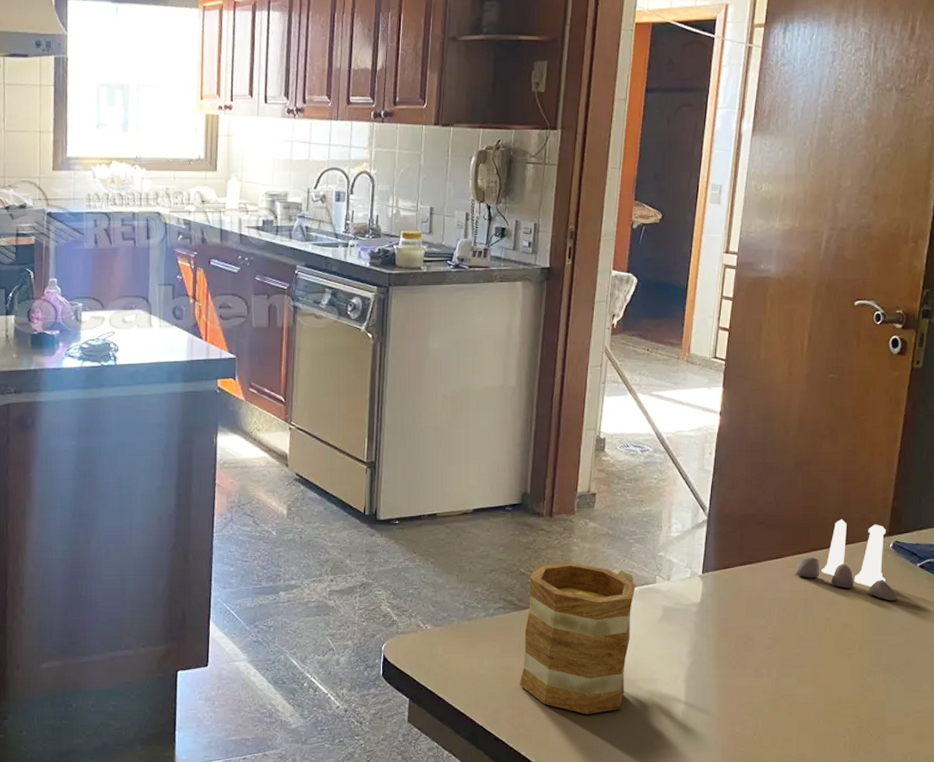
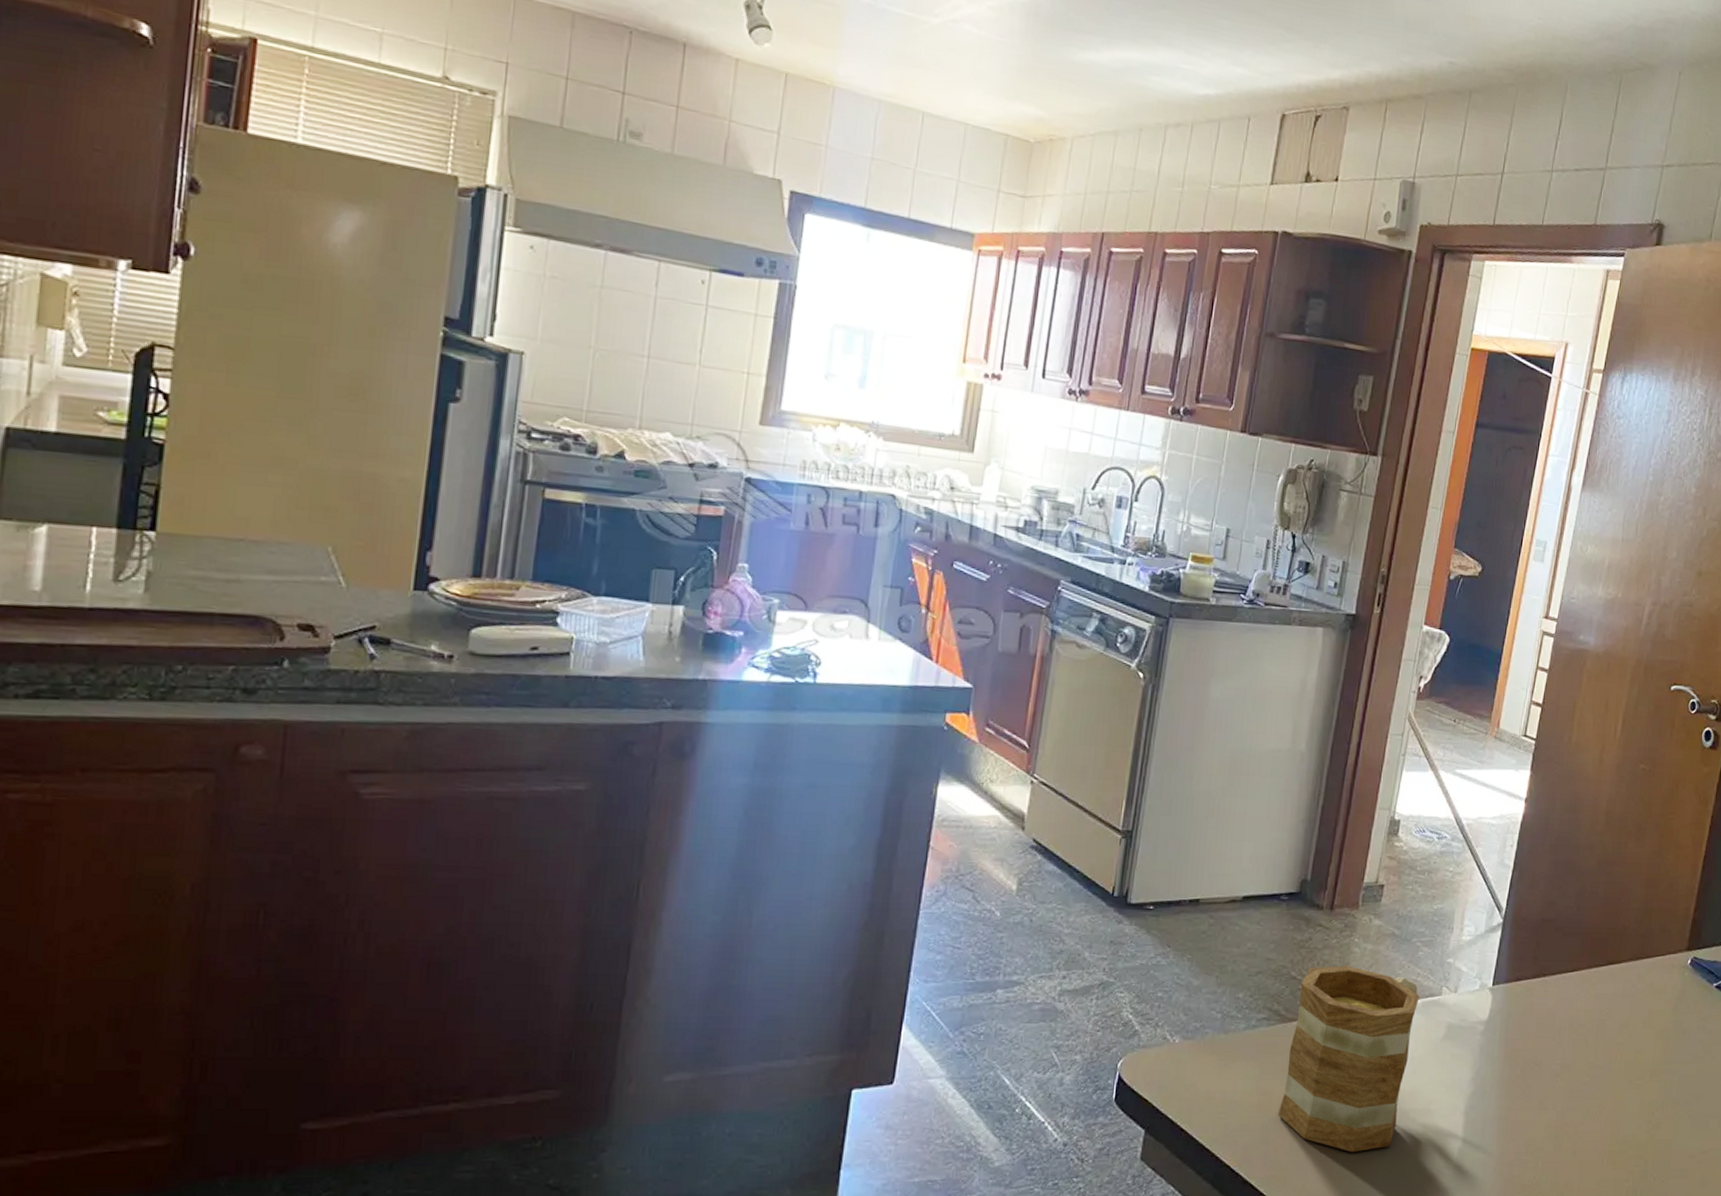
salt and pepper shaker set: present [796,519,898,601] -> none [1590,930,1692,1024]

